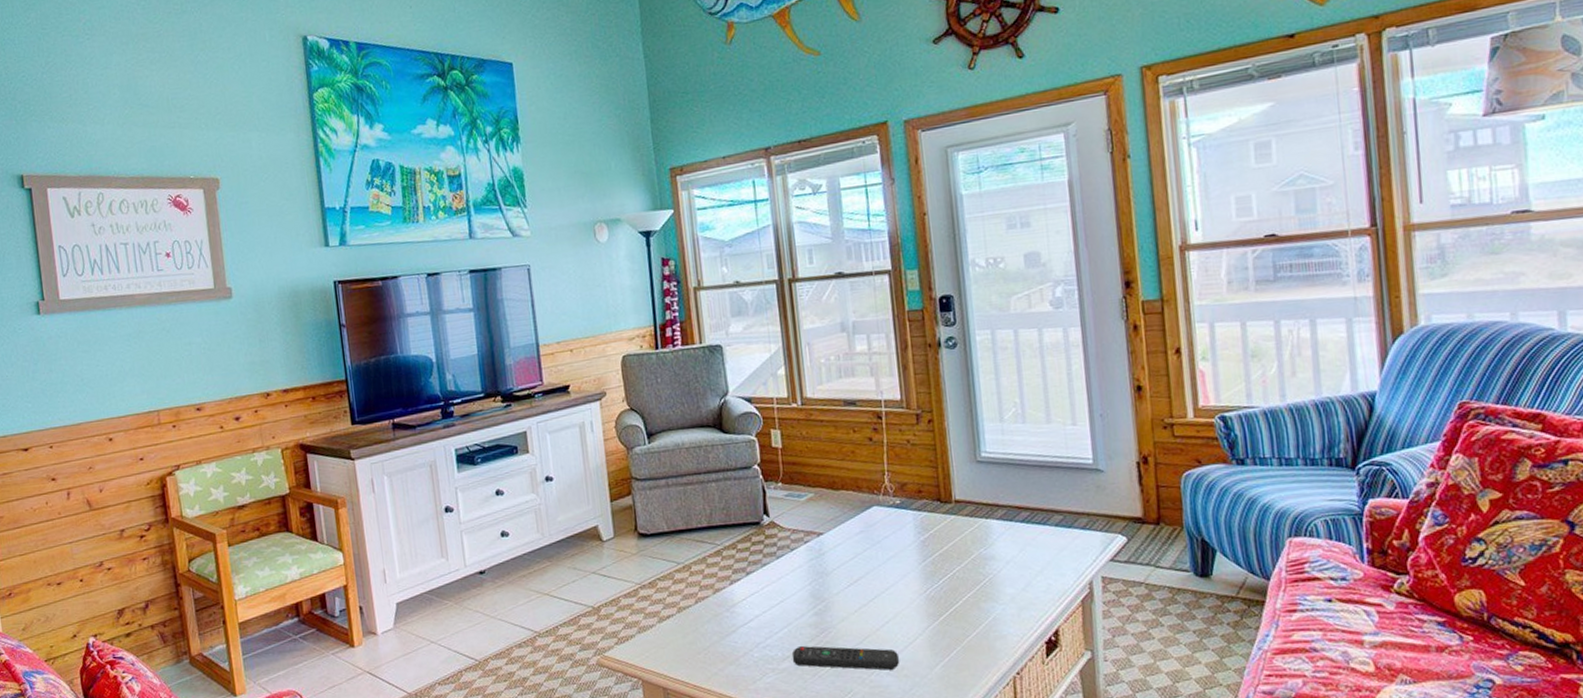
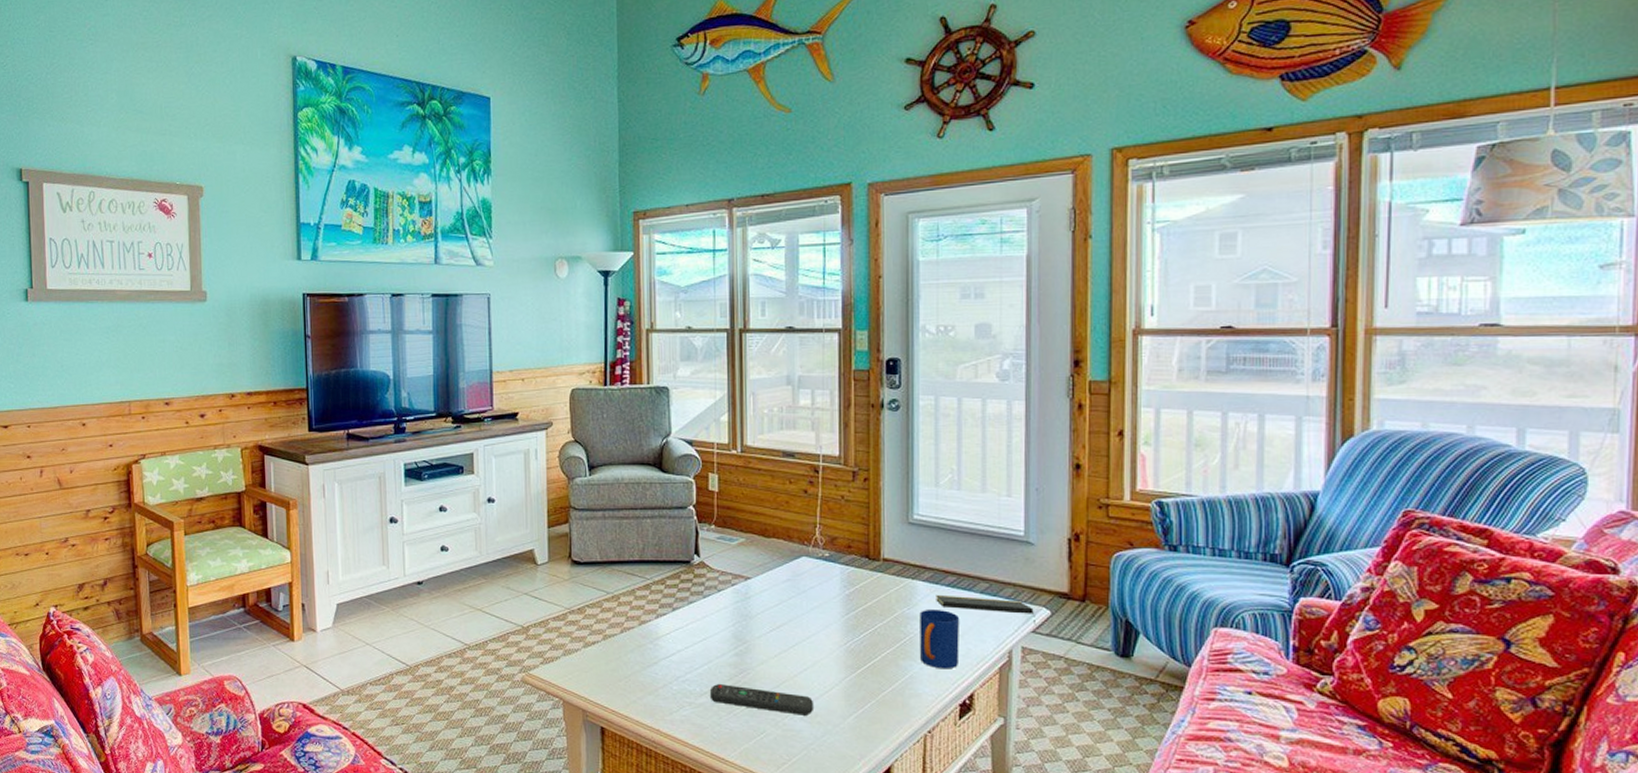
mug: none [996,547,1041,608] -> present [919,610,960,669]
notepad: none [1011,530,1113,554] -> present [936,594,1035,626]

